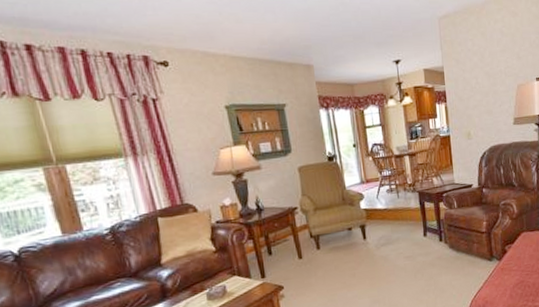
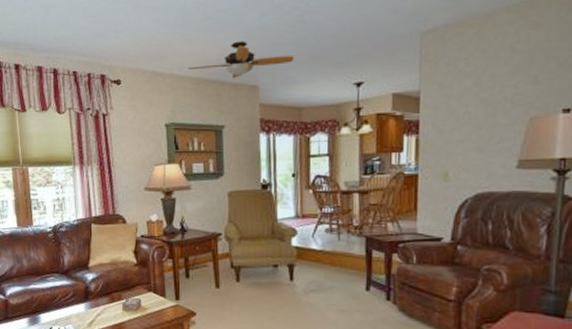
ceiling fan: none [240,21,341,59] -> present [187,41,295,79]

